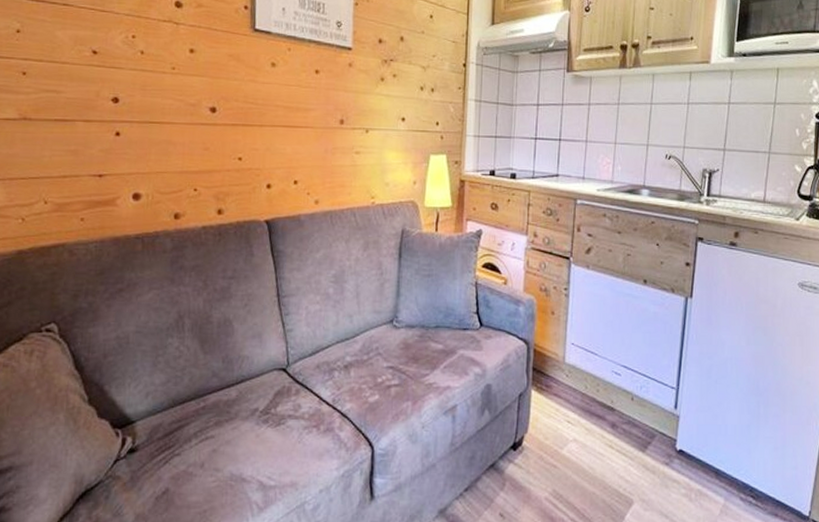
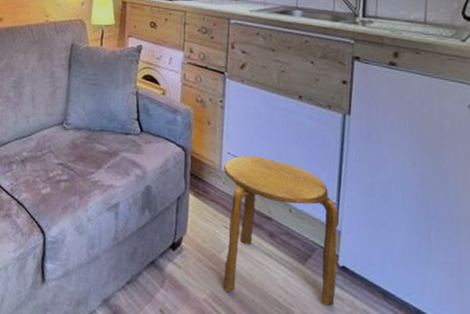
stool: none [565,345,678,490] -> present [224,155,339,306]

